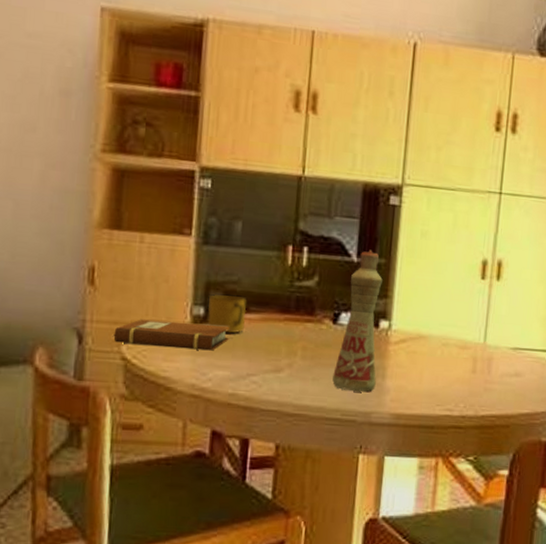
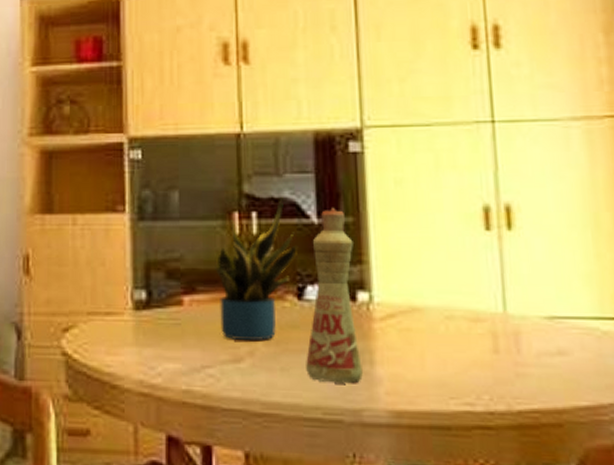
notebook: present [112,319,230,351] -> none [51,308,177,340]
mug: present [207,294,247,333] -> none [149,274,194,319]
potted plant: none [267,237,339,356] -> present [215,197,298,341]

